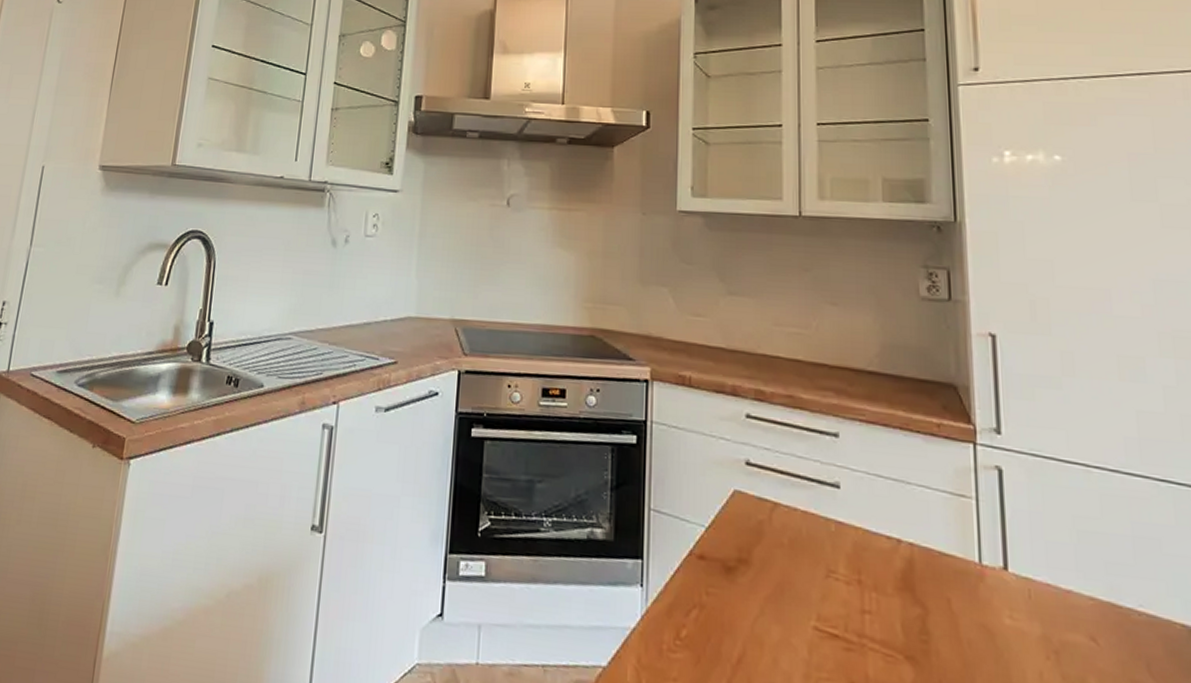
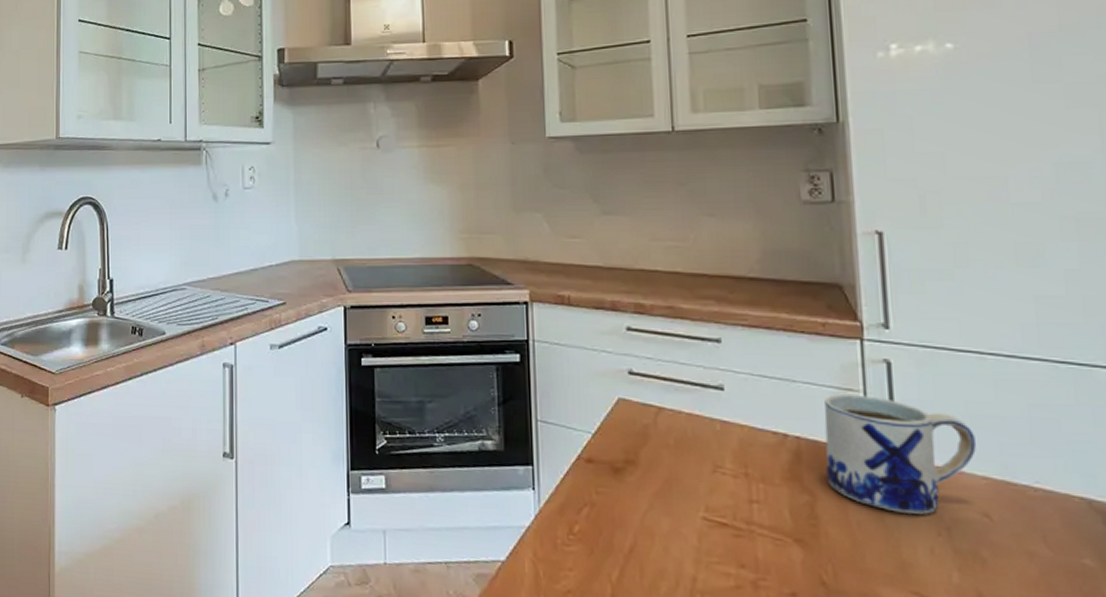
mug: none [937,500,1084,635] -> present [824,394,977,514]

